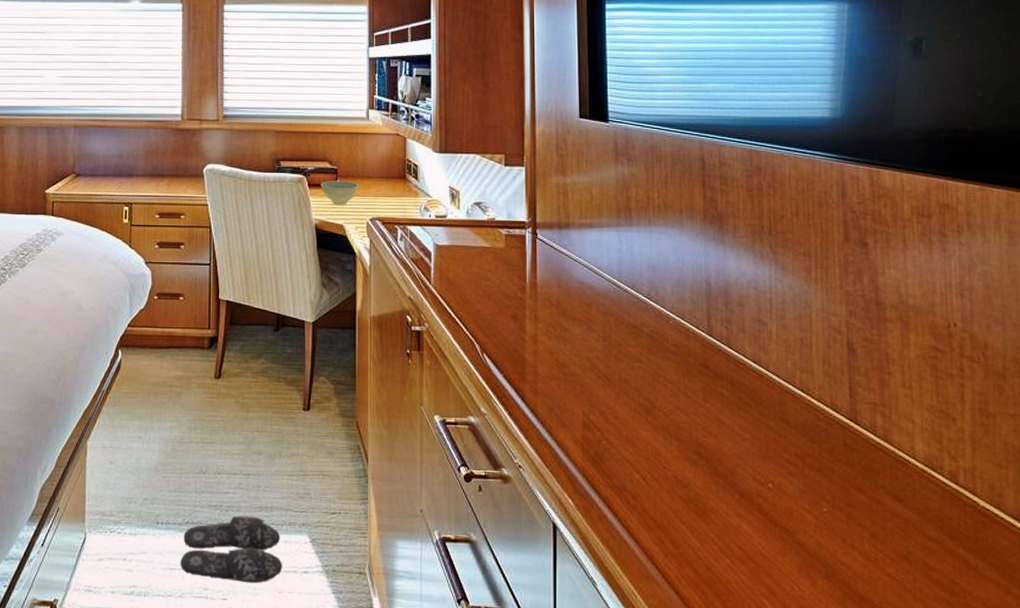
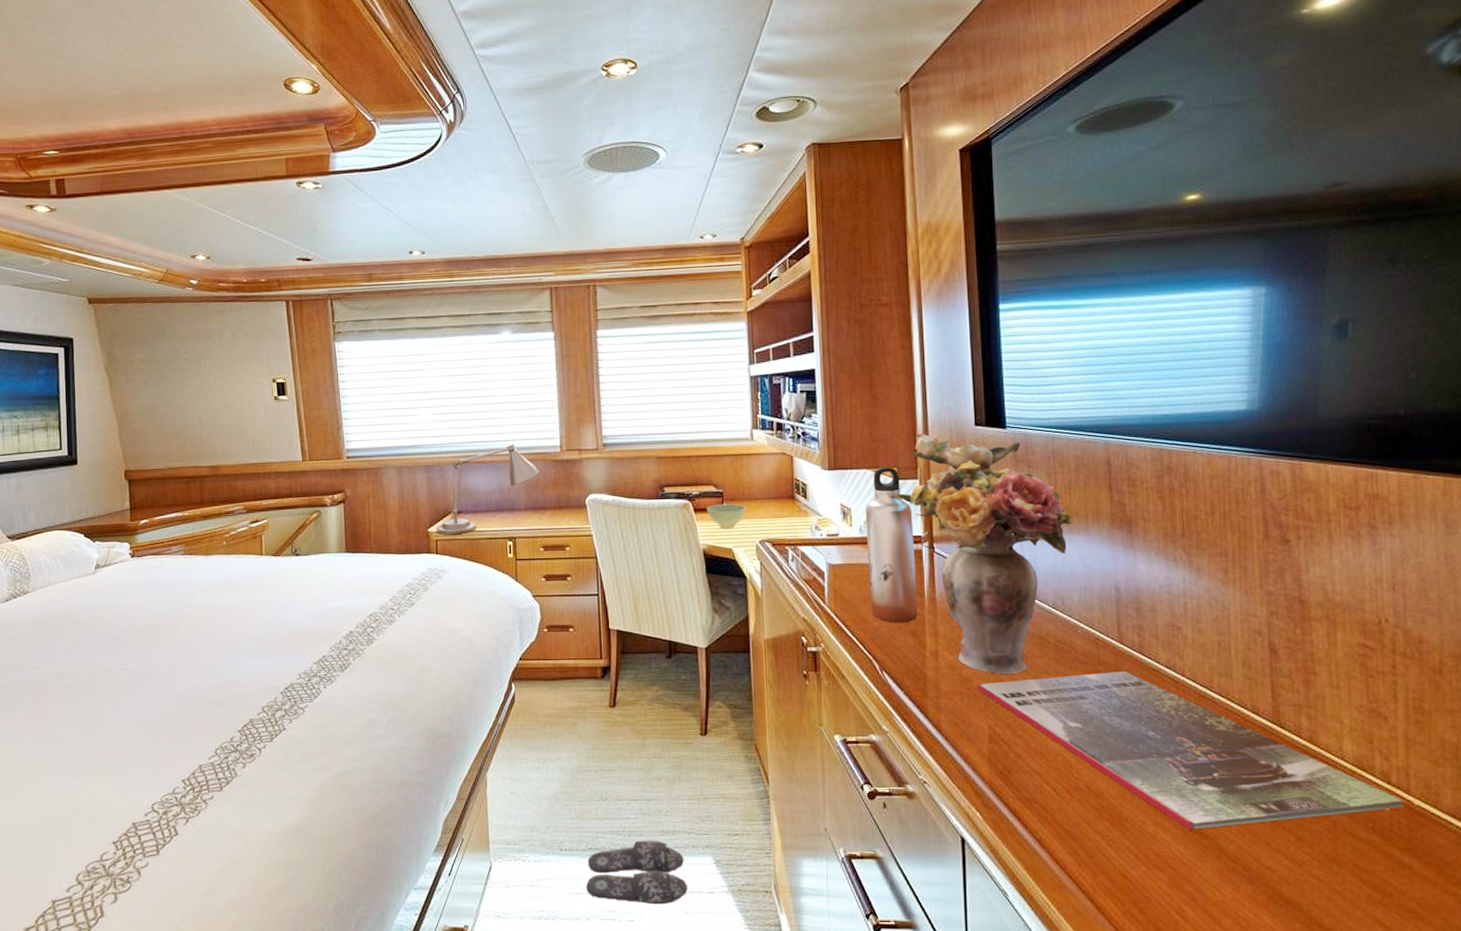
desk lamp: none [53,110,161,198] -> present [436,443,541,535]
water bottle: none [472,153,520,307] -> present [865,467,918,623]
flower arrangement: none [503,122,670,361] -> present [897,433,1075,674]
magazine: none [574,362,970,524] -> present [978,670,1404,830]

